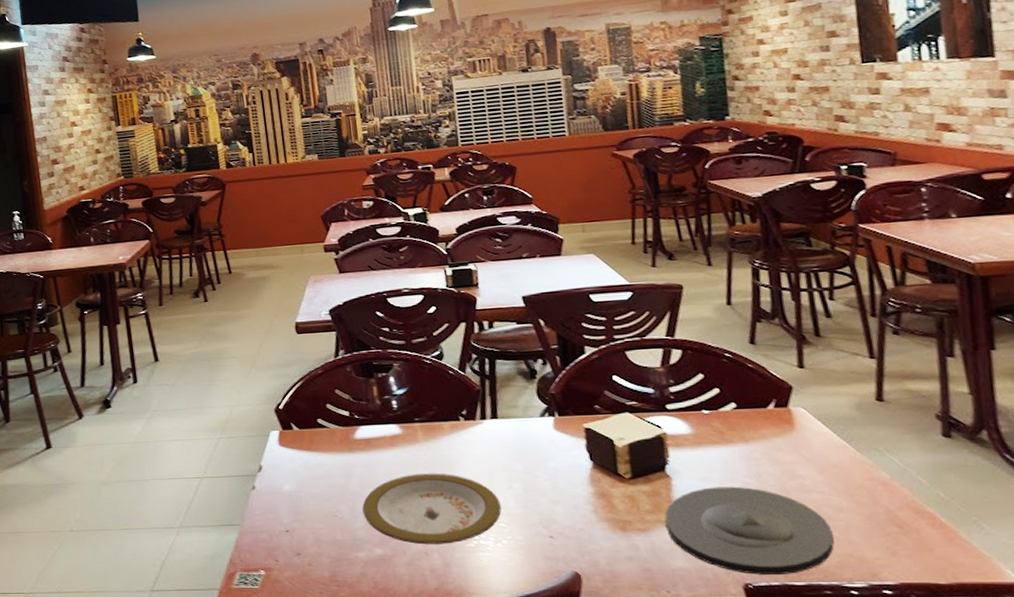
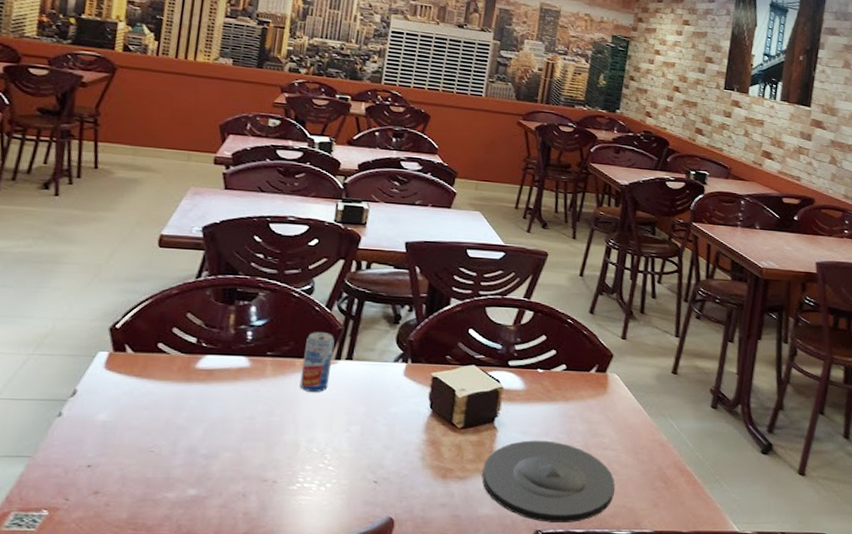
plate: present [362,473,502,545] -> none [184,410,334,486]
beverage can: none [448,394,480,453] -> present [299,332,335,392]

